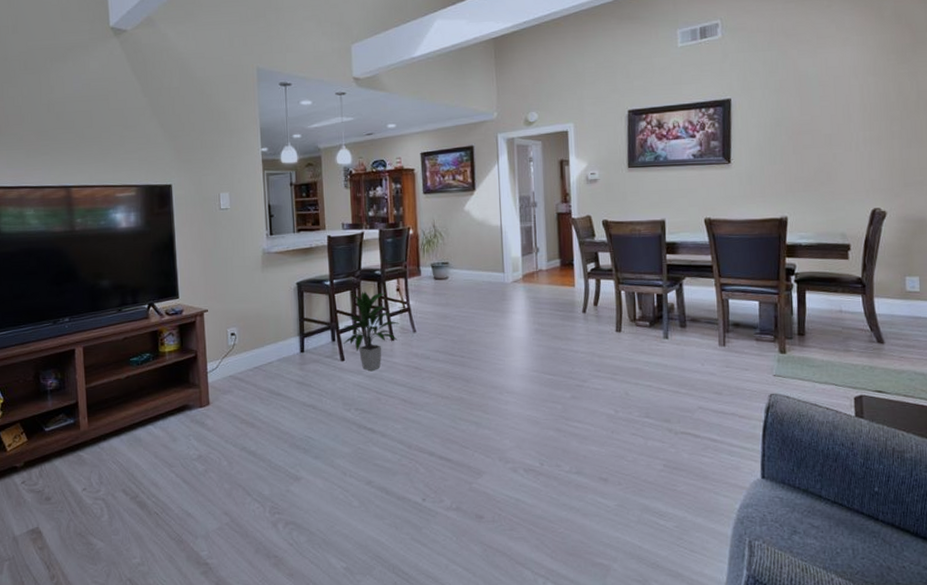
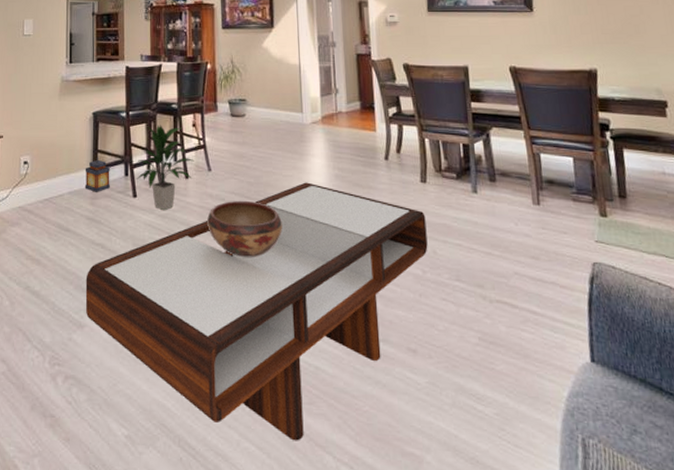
lantern: none [292,325,318,358] -> present [85,157,110,192]
coffee table: none [299,337,621,561] -> present [85,182,428,441]
decorative bowl: none [413,357,486,410] -> present [207,200,283,258]

